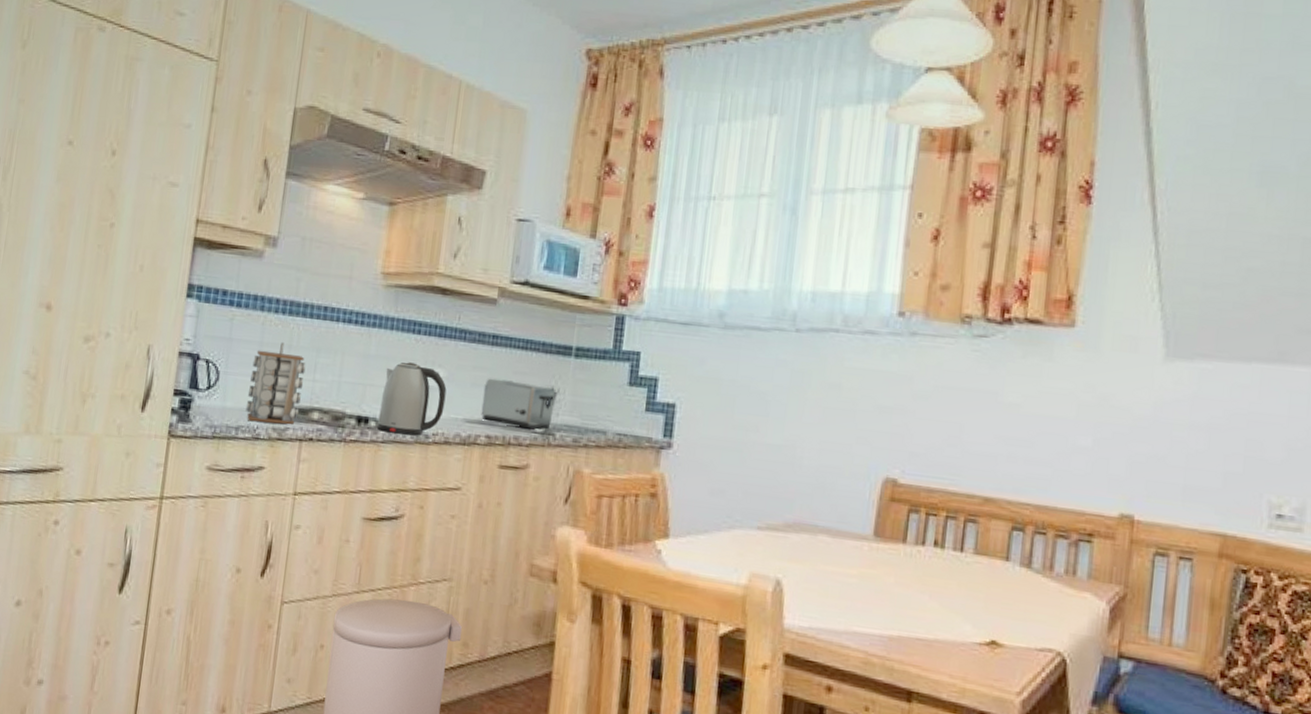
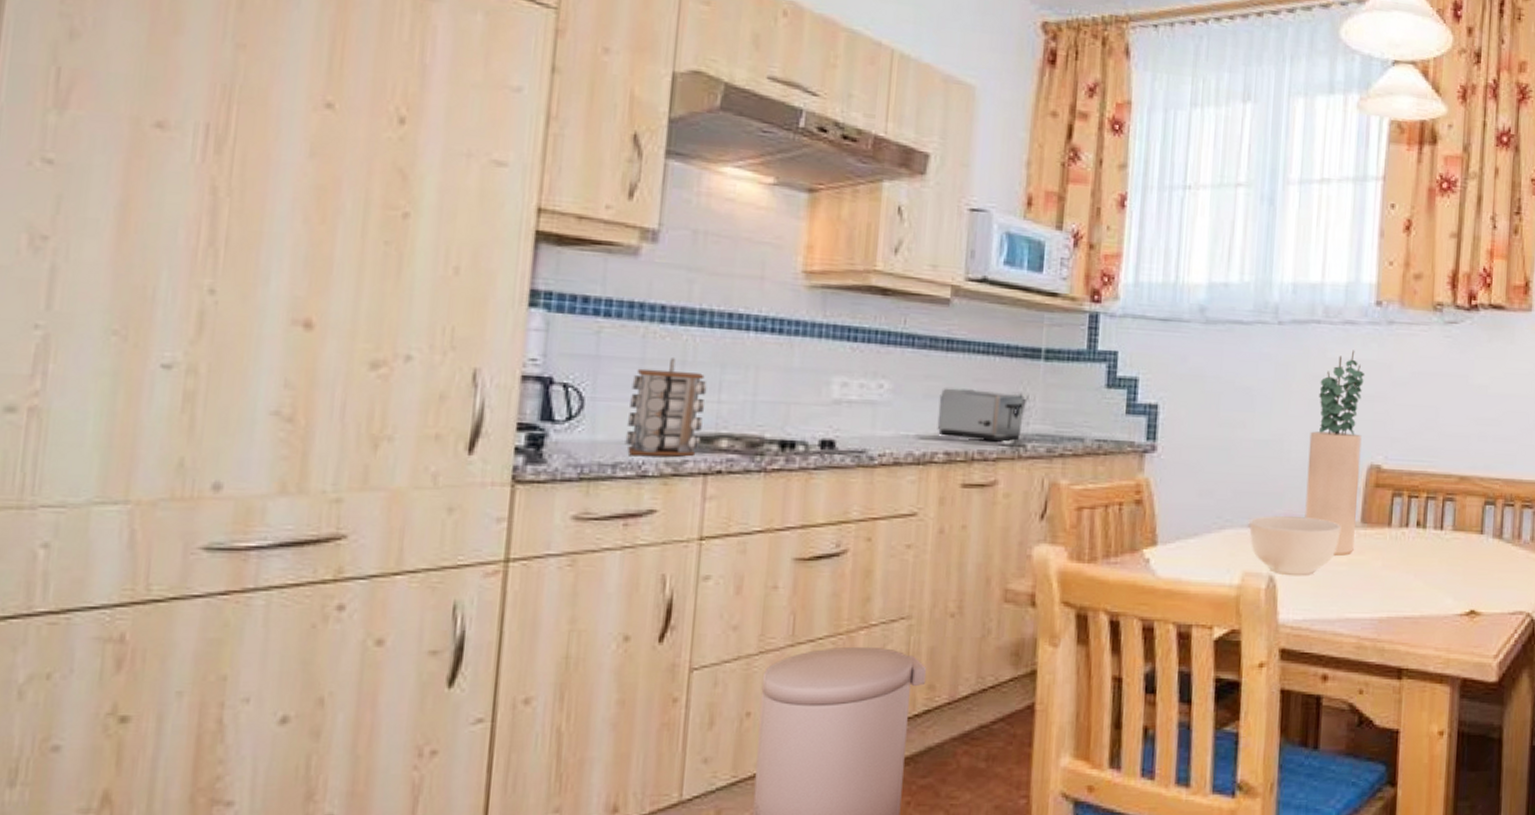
kettle: present [377,362,447,436] -> none [807,374,894,460]
bowl: none [758,520,853,584] -> present [1249,516,1342,576]
vase: none [815,360,884,568] -> present [1305,350,1365,557]

